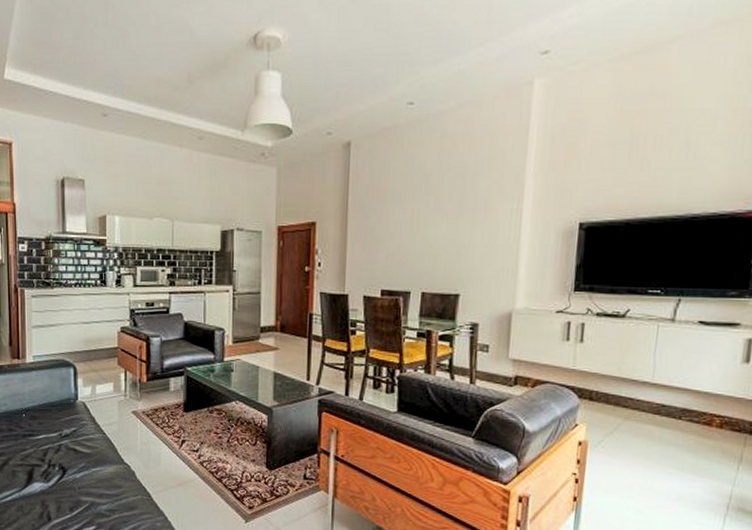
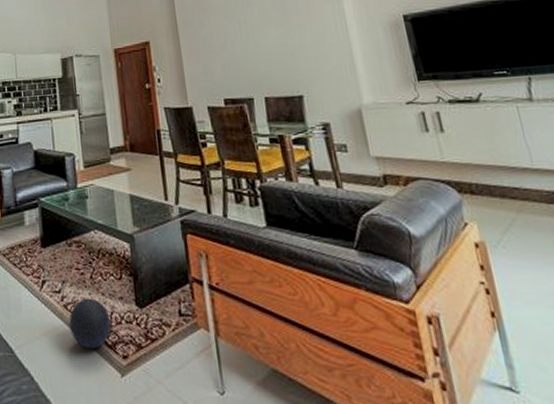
ball: none [203,458,242,500] -> present [69,298,111,349]

